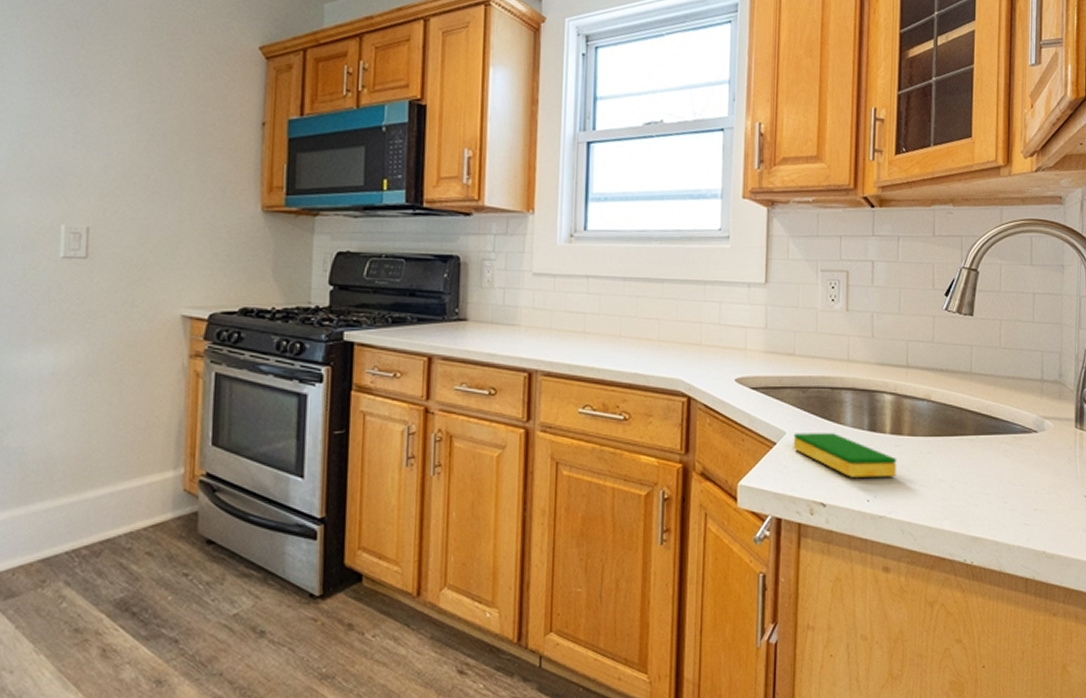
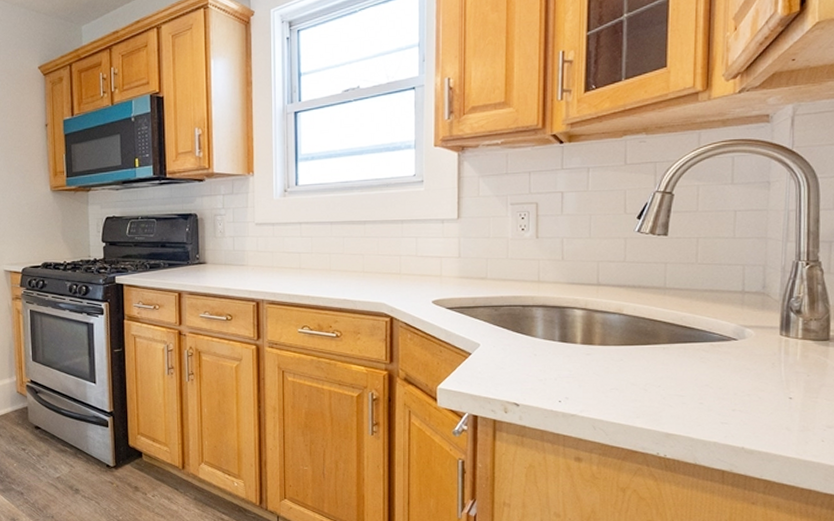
dish sponge: present [793,433,897,477] -> none [487,344,588,382]

